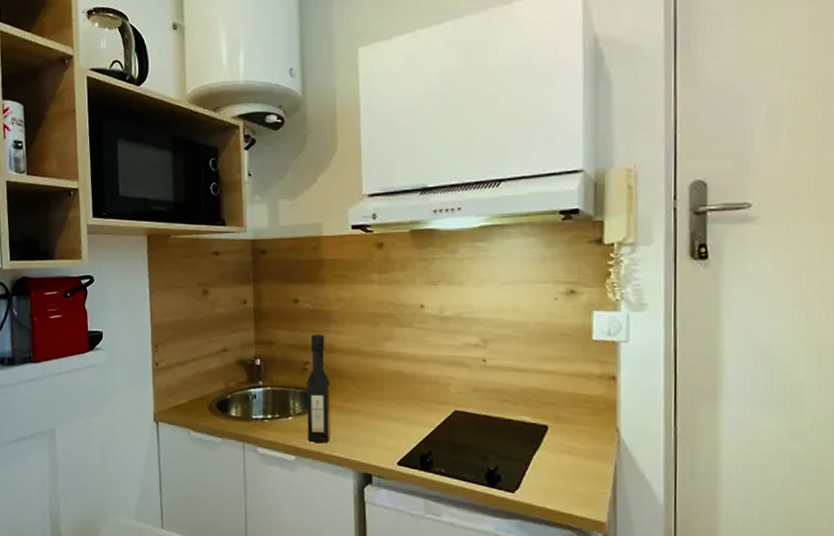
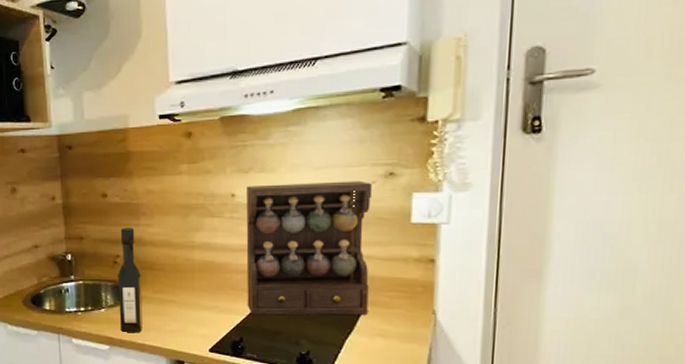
spice rack: none [435,296,556,431] -> present [246,180,373,316]

